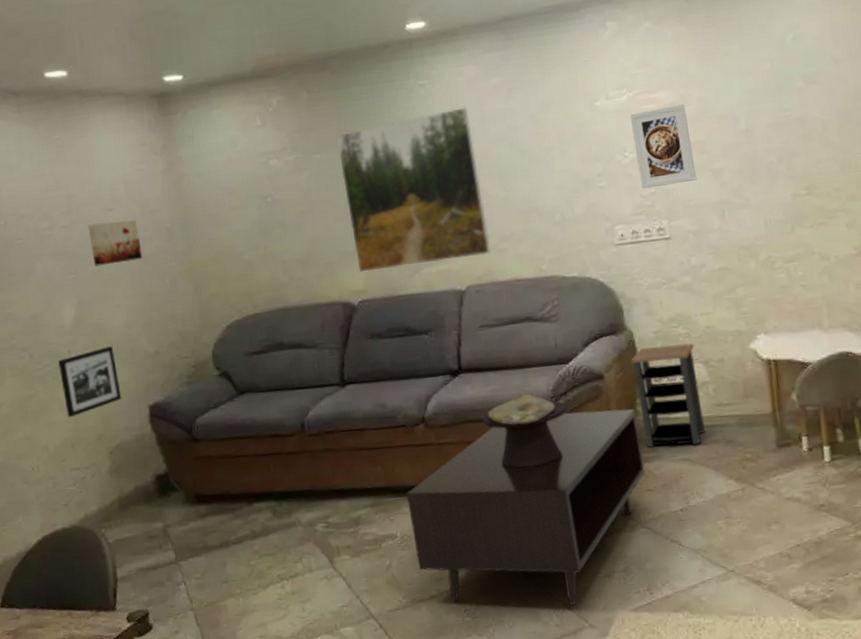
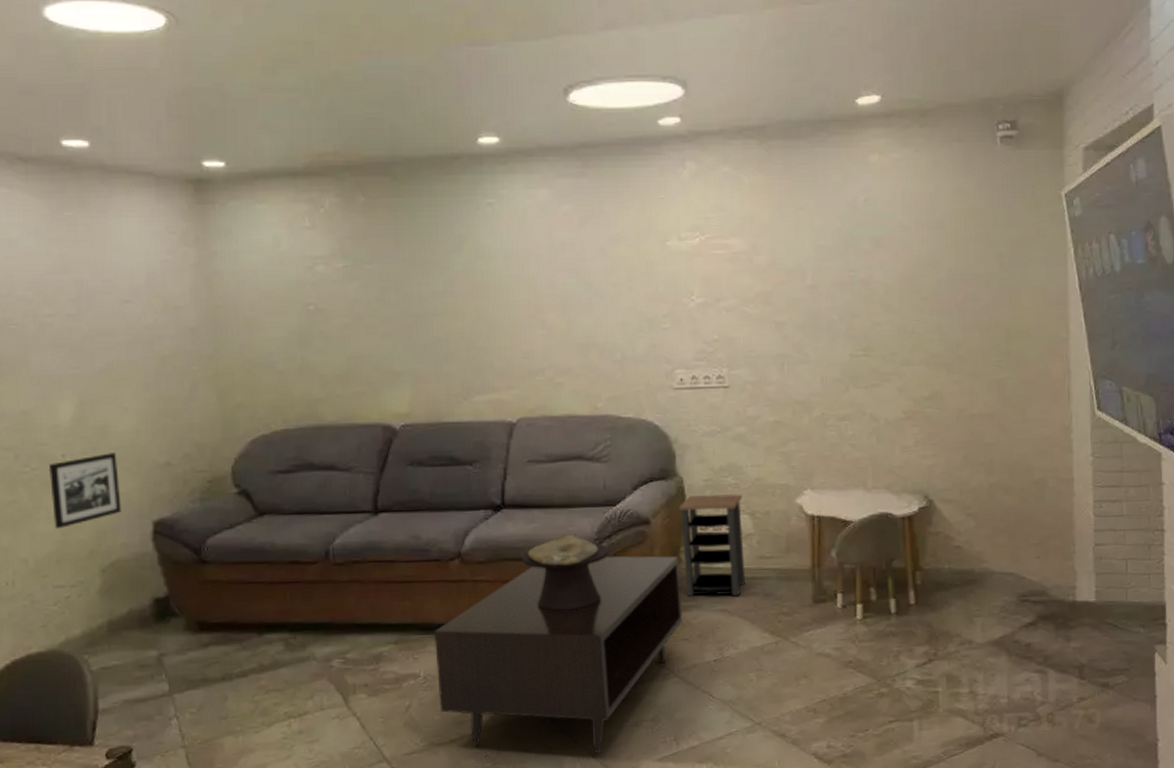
wall art: present [88,219,143,266] -> none [98,314,161,363]
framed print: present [336,107,492,273] -> none [392,232,547,395]
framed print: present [629,104,697,189] -> none [700,253,760,335]

